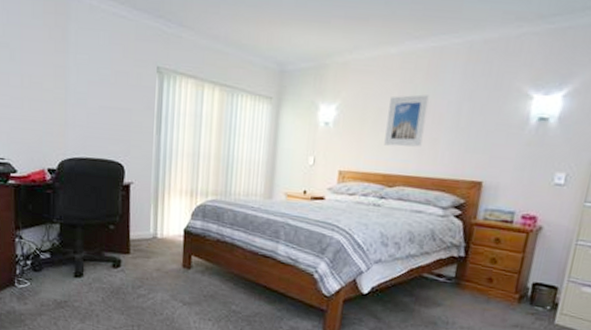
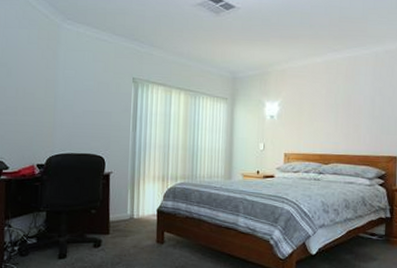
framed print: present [384,94,429,147] -> none [318,92,349,132]

